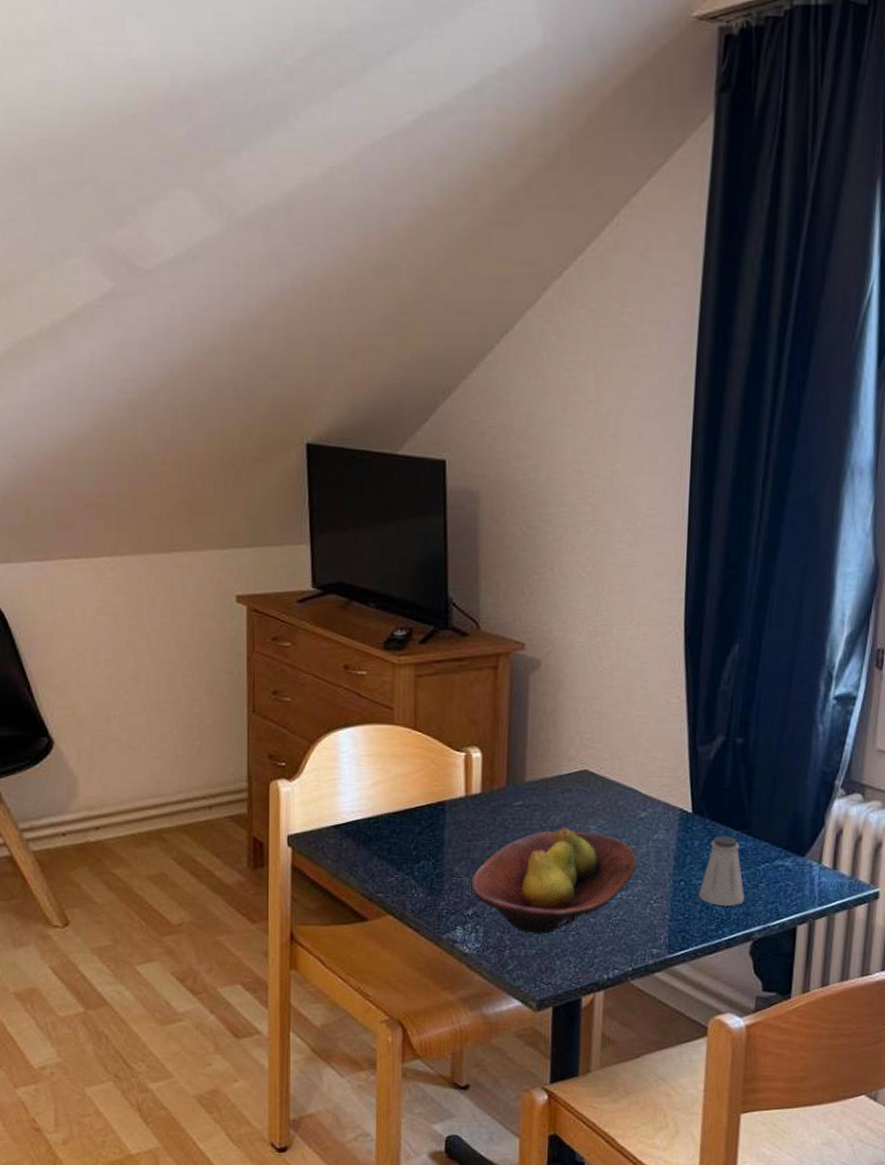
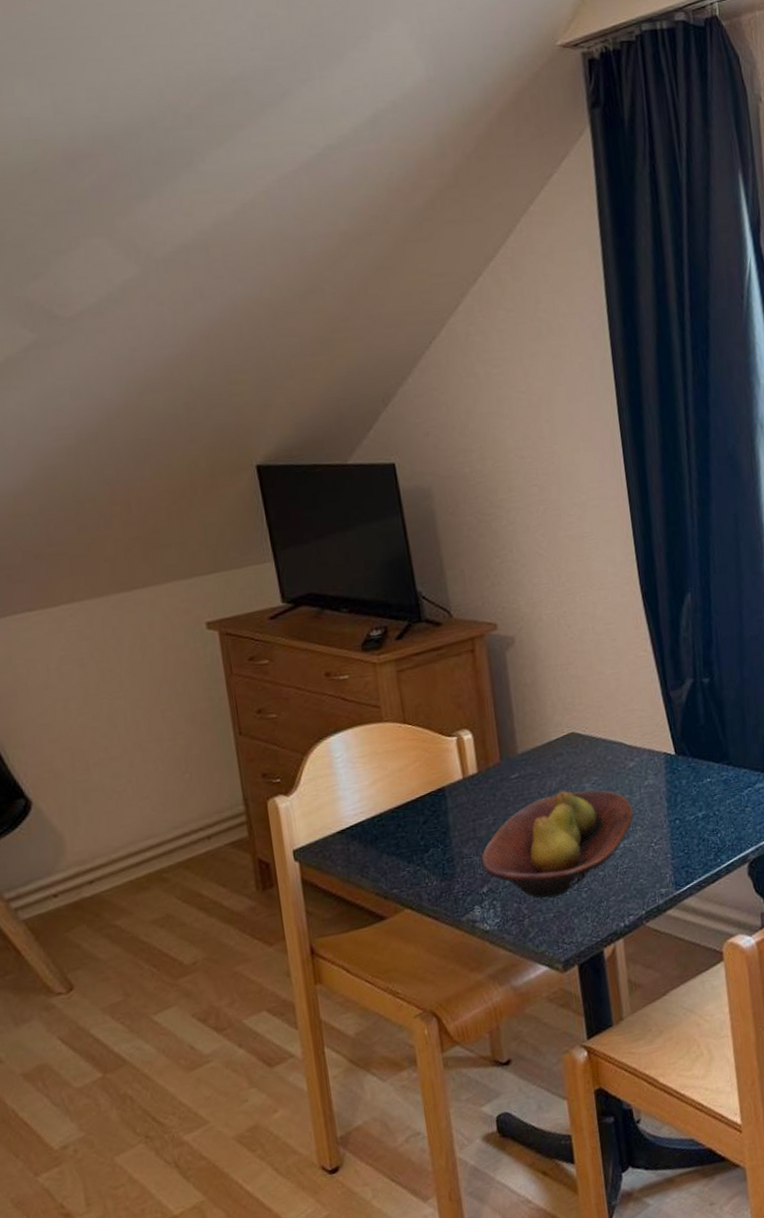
saltshaker: present [698,836,744,906] -> none [693,769,735,836]

